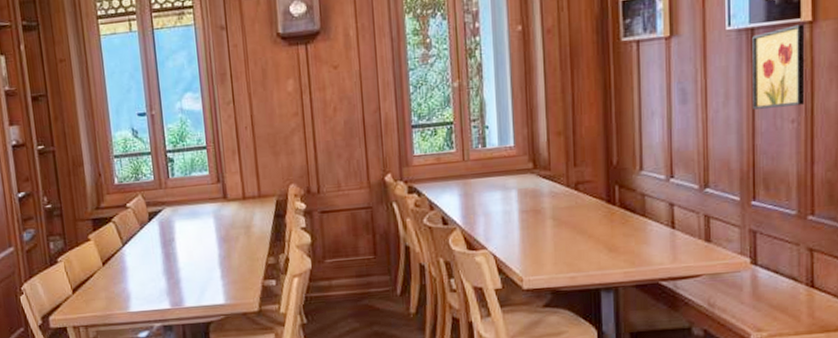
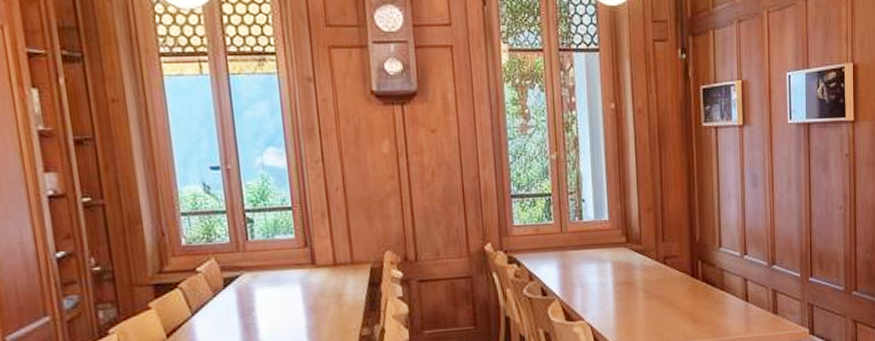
wall art: present [752,24,805,110] -> none [808,123,849,196]

